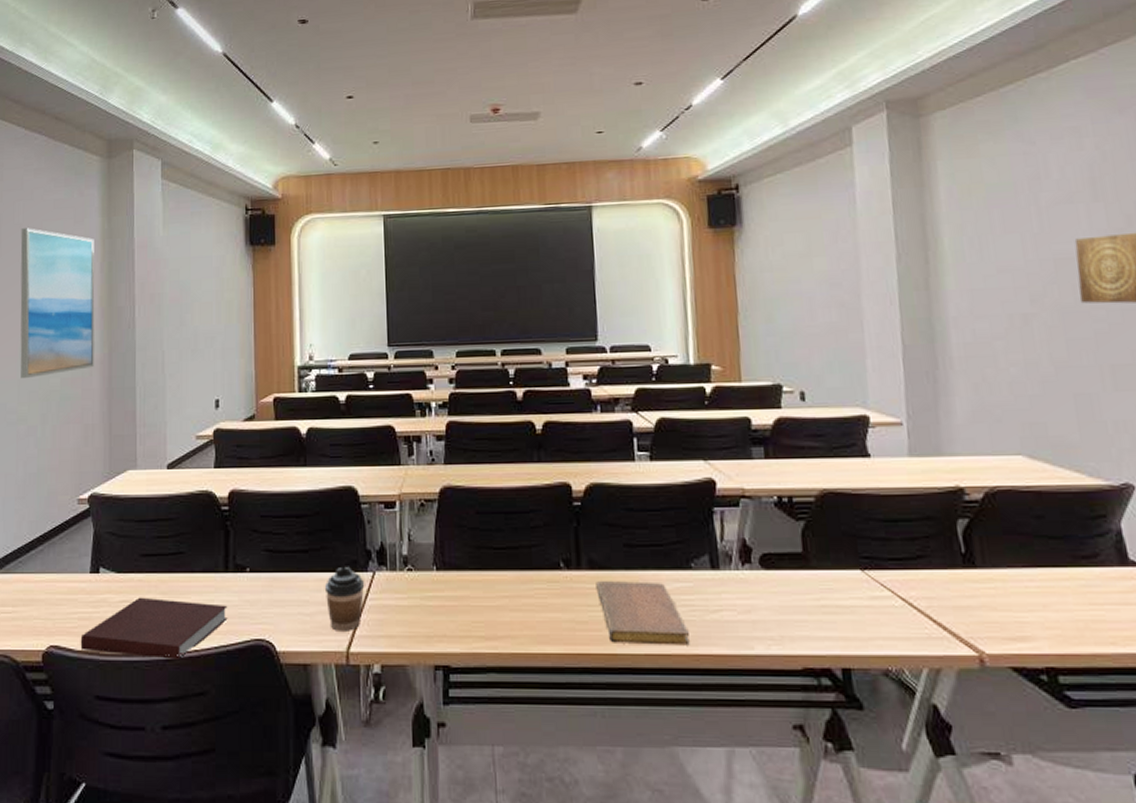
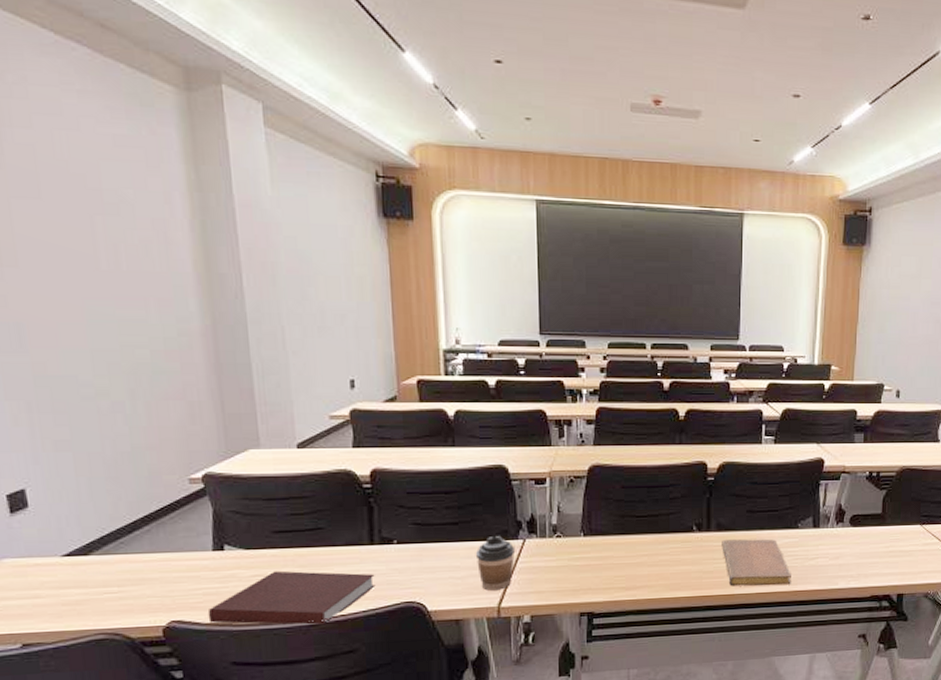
wall art: present [20,228,95,379] -> none [67,166,194,349]

